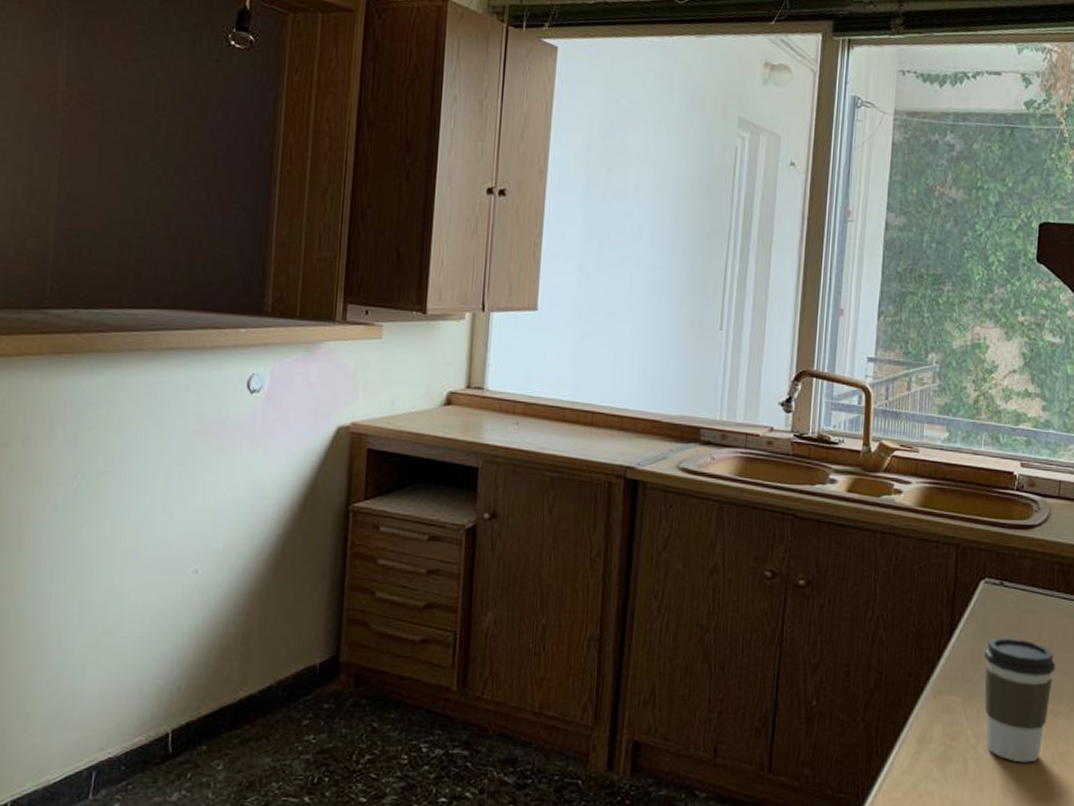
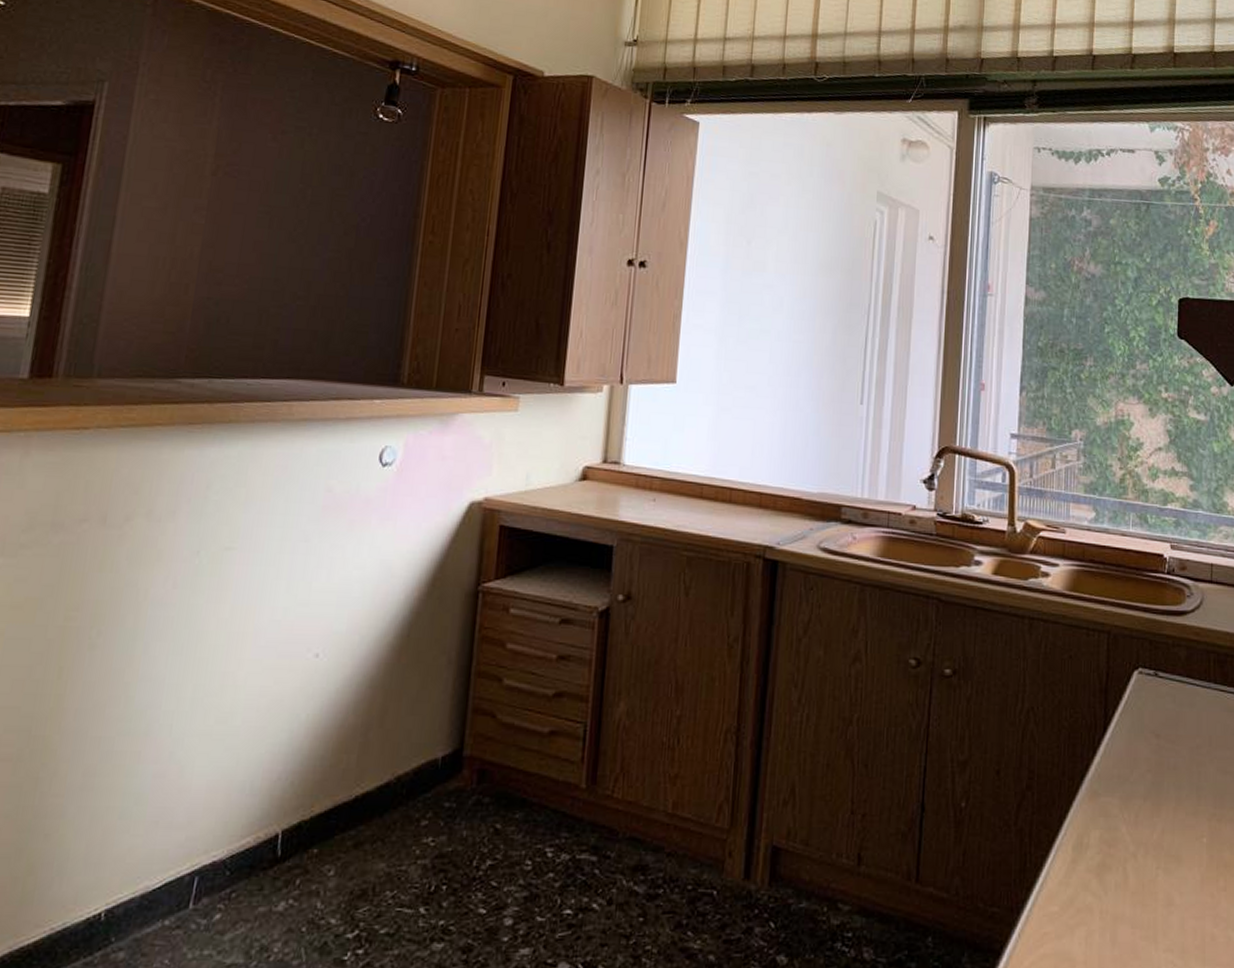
coffee cup: present [984,637,1056,763] -> none [1141,733,1217,873]

